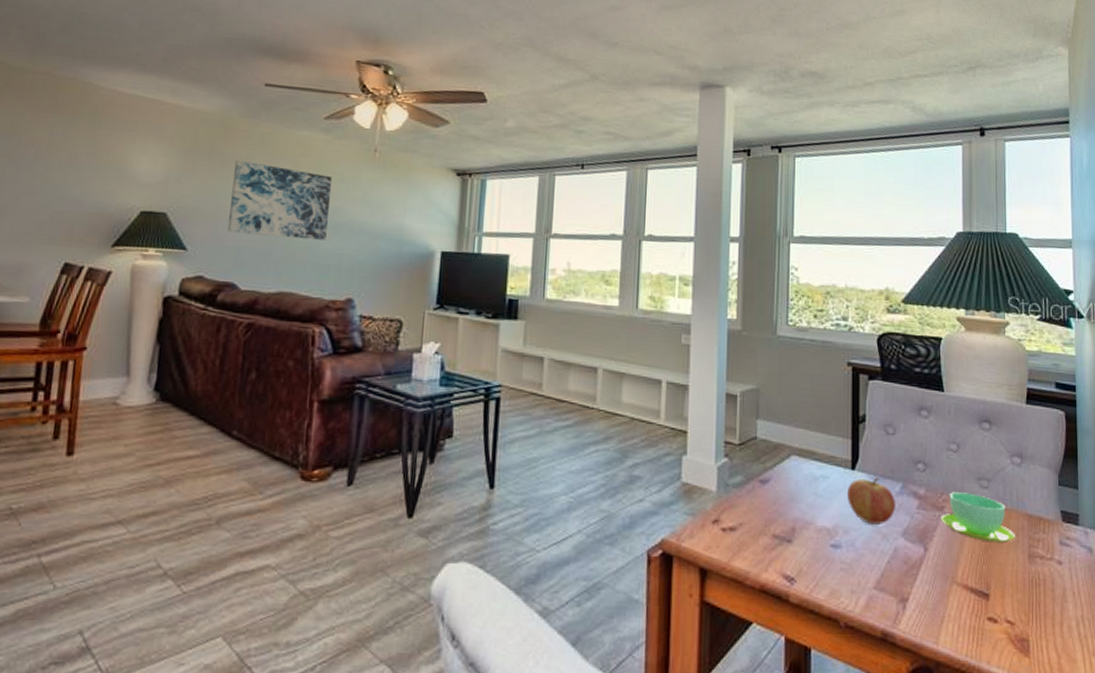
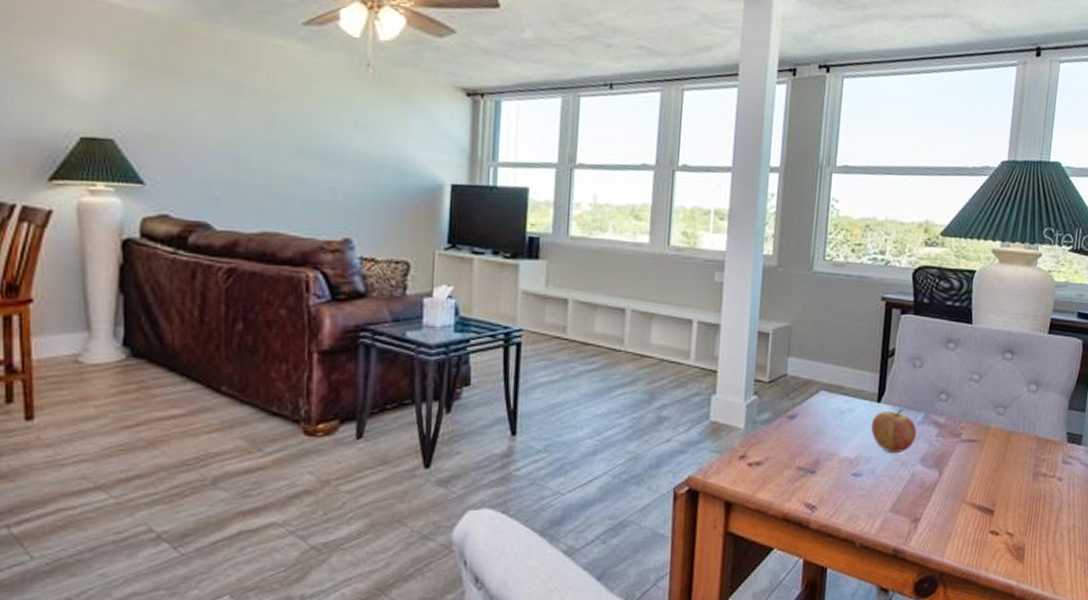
wall art: present [228,159,332,240] -> none [194,74,317,172]
cup: present [940,492,1016,543] -> none [956,420,1025,464]

